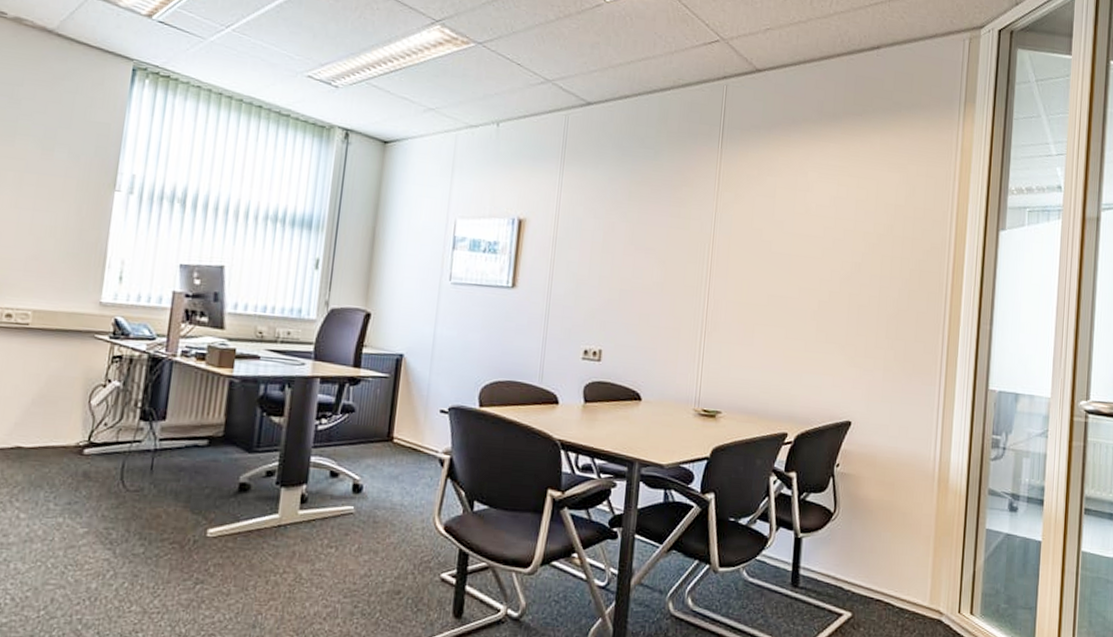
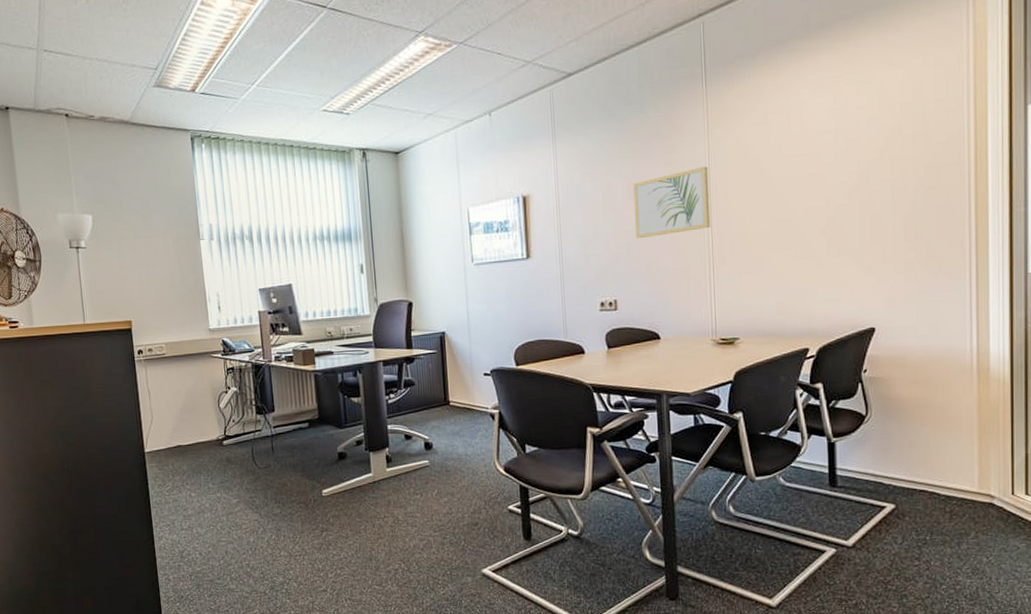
wall art: none [631,226,714,291] -> present [632,166,711,239]

